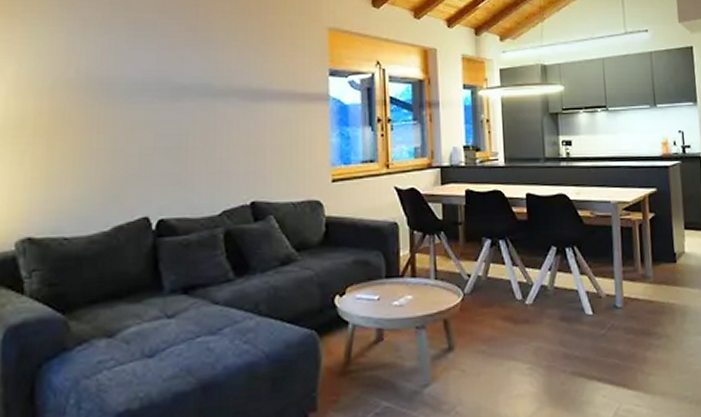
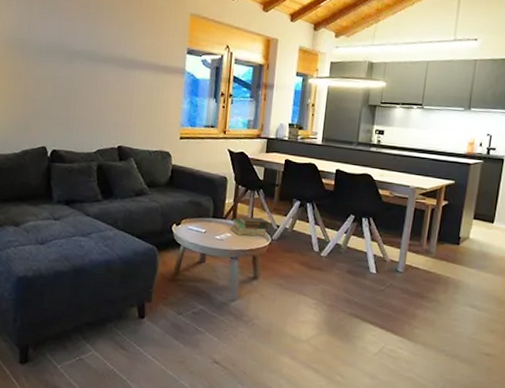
books: none [411,268,457,296] -> present [230,217,268,236]

